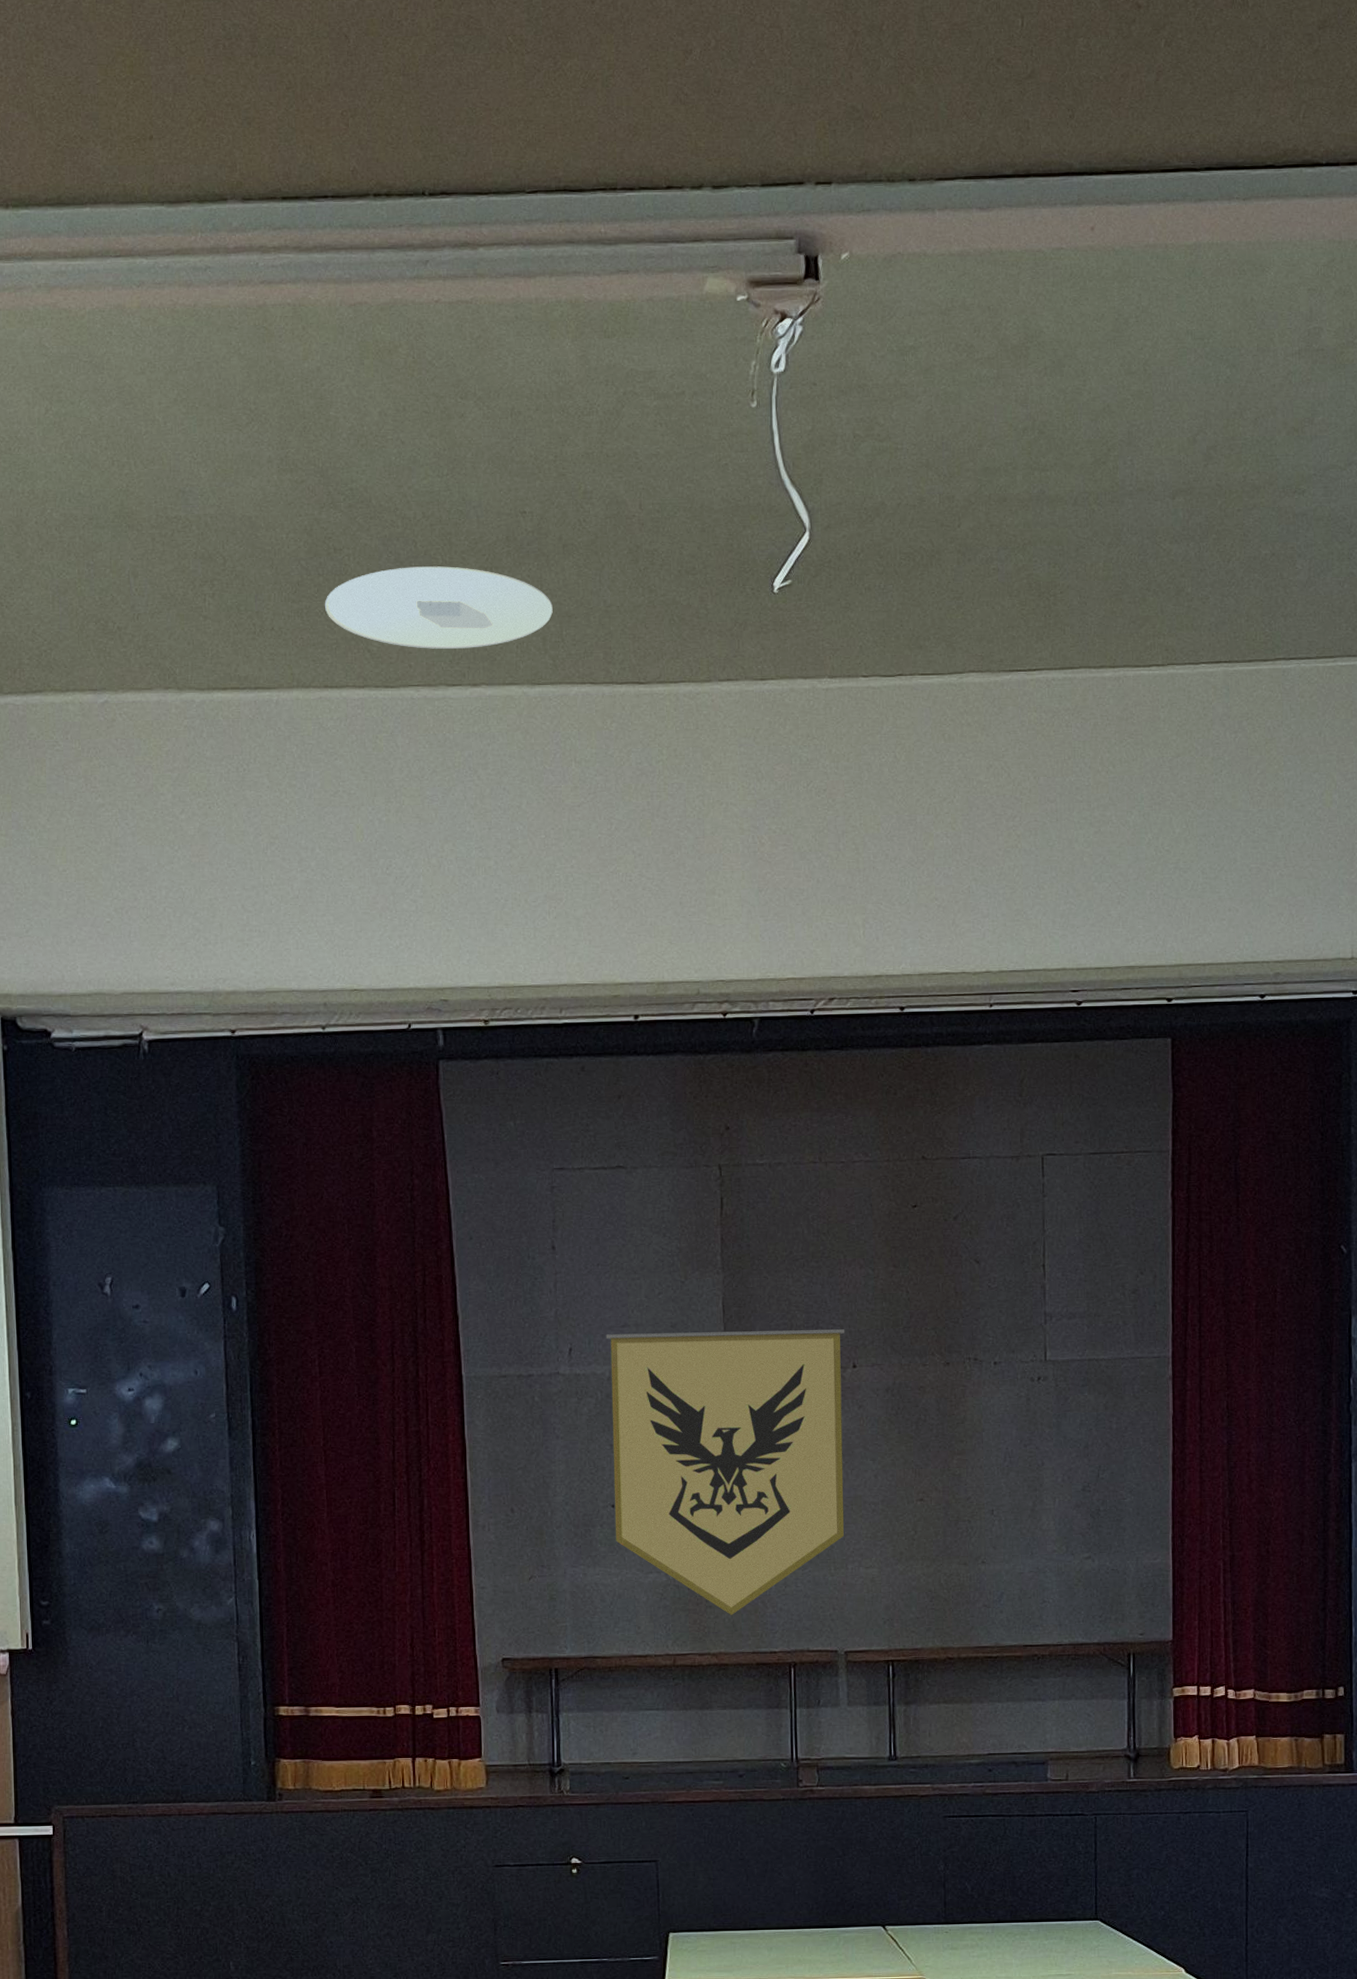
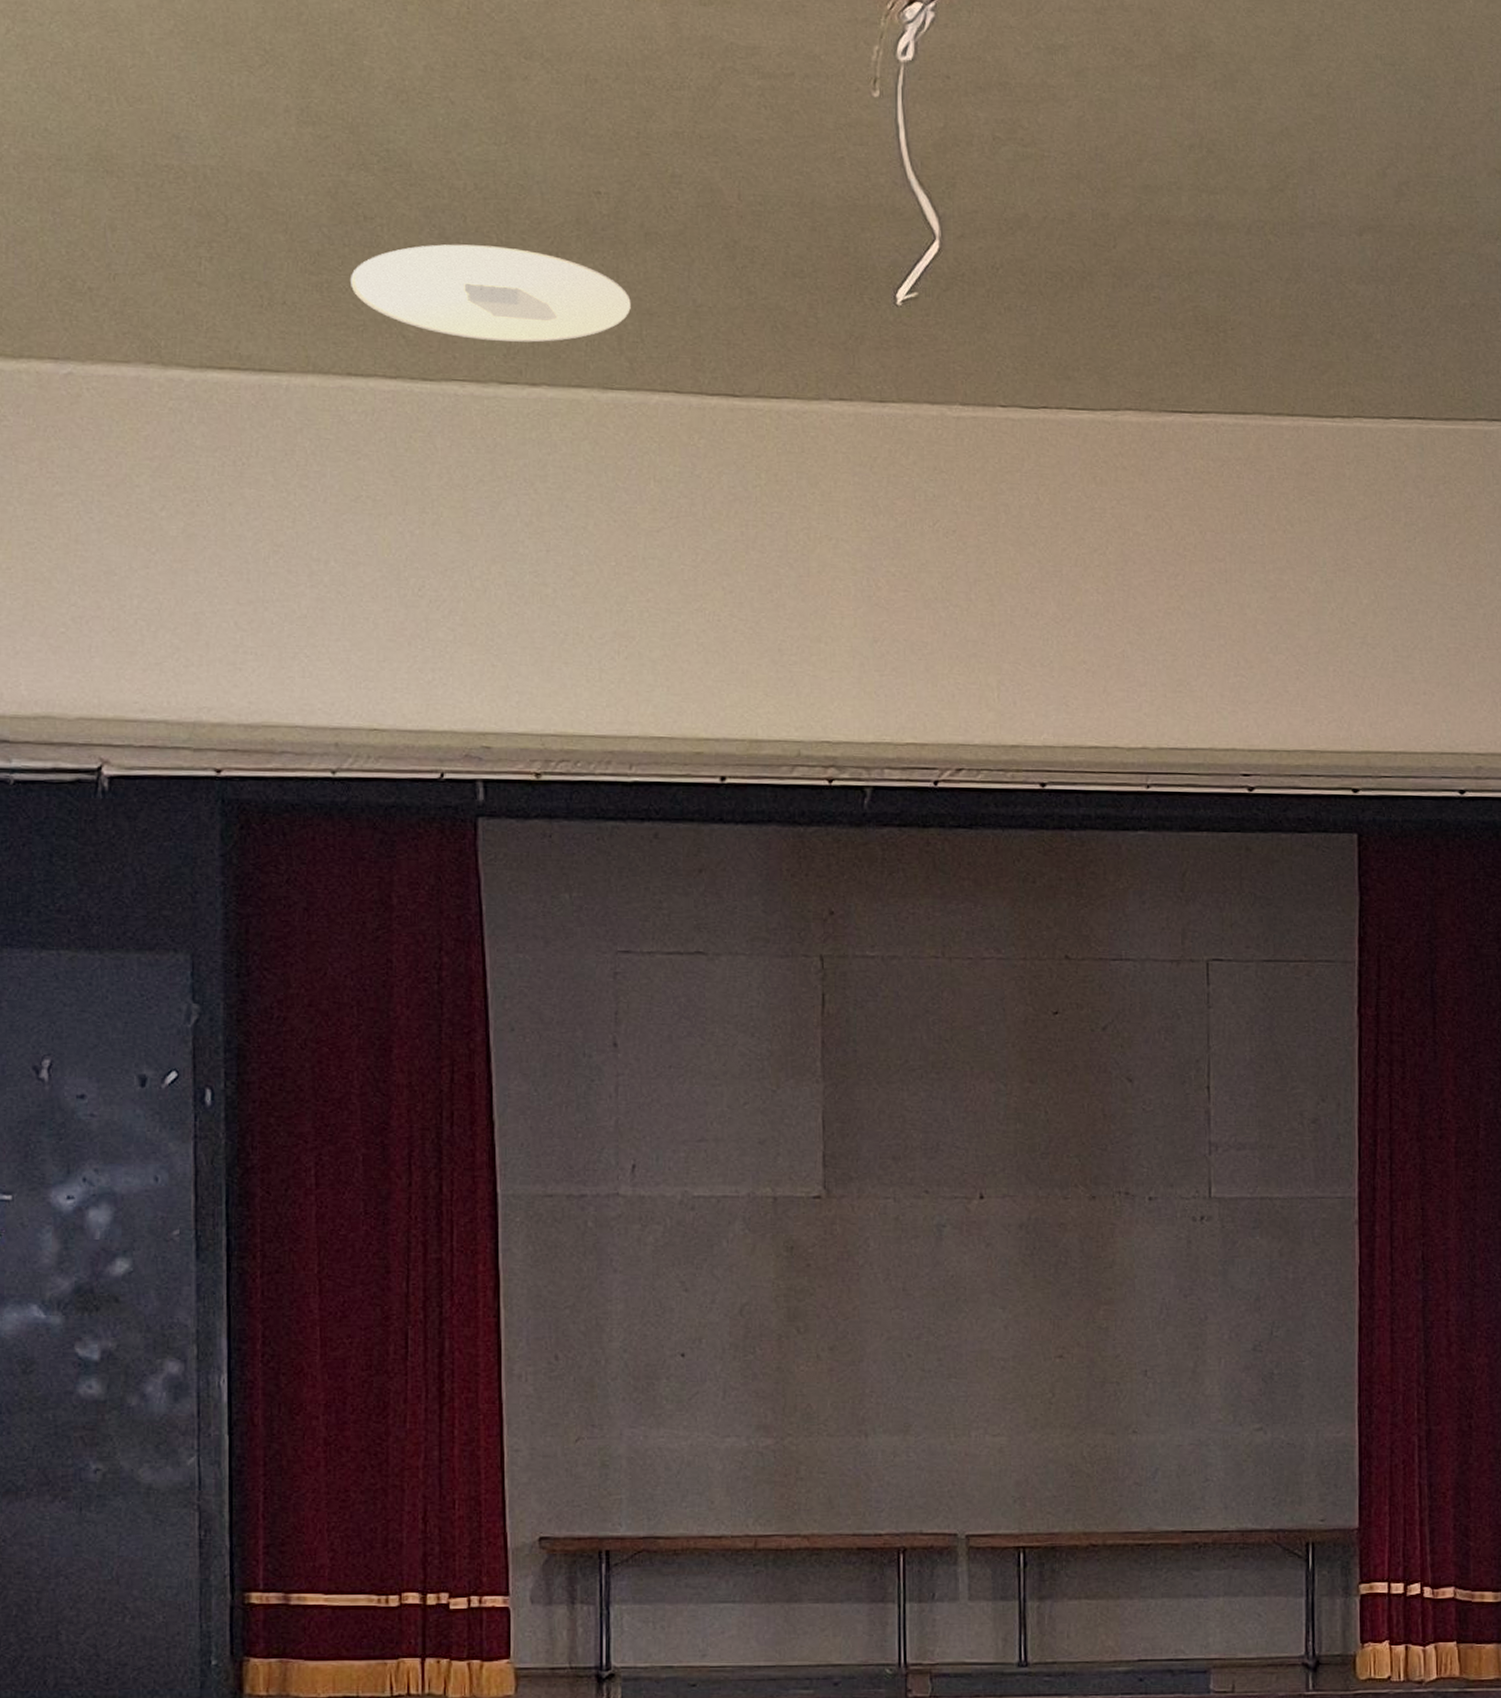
banner: present [605,1329,844,1615] -> none [678,1149,970,1489]

